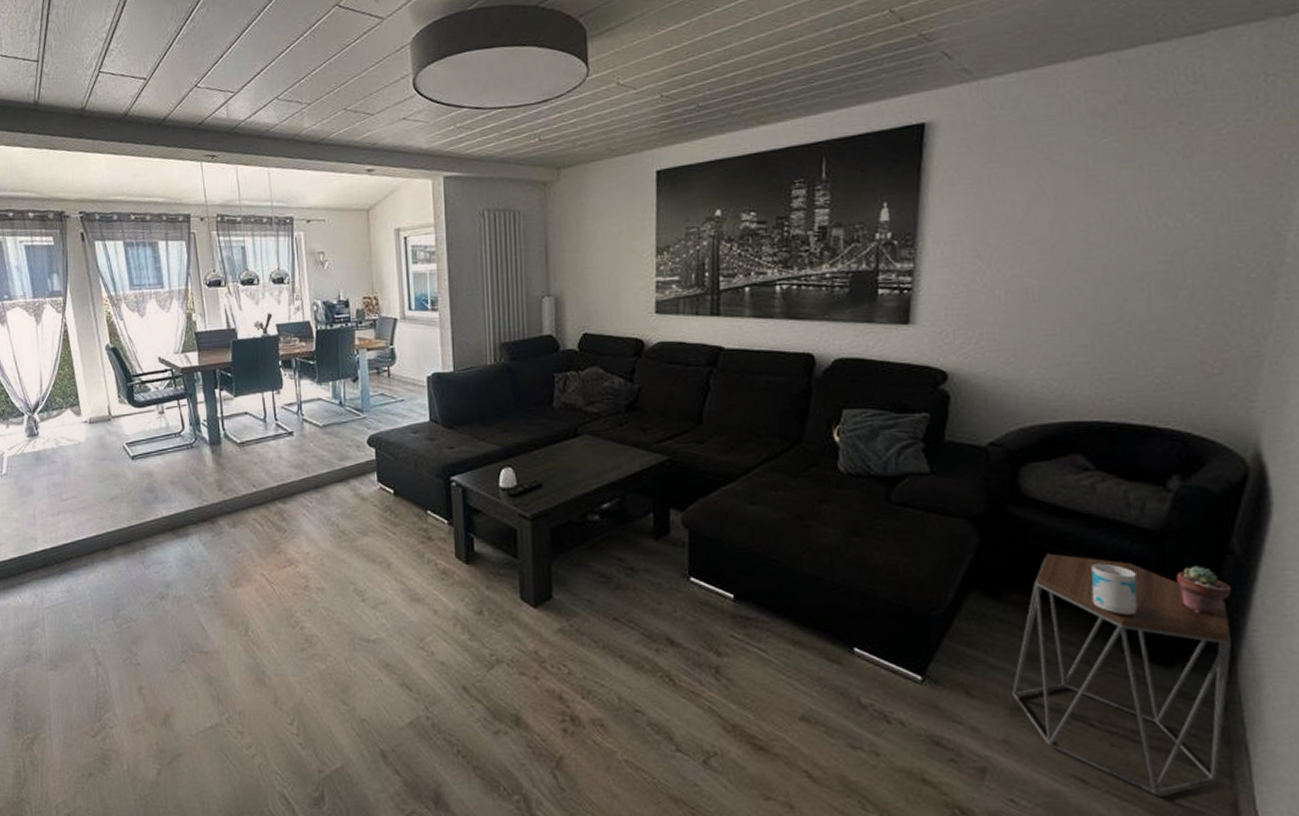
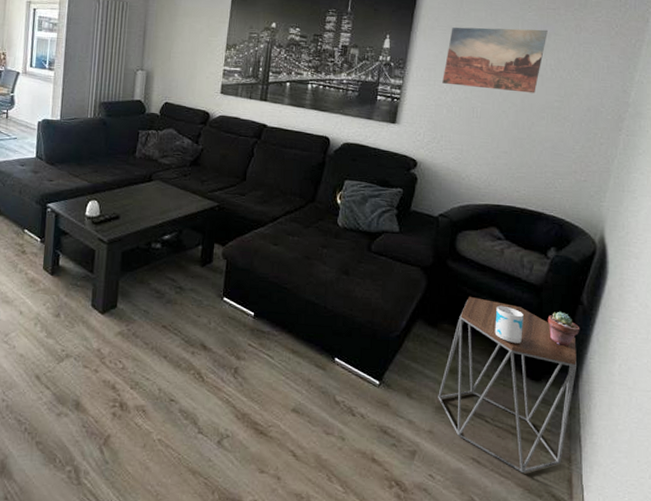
wall art: none [974,160,1137,260] -> present [442,27,548,93]

